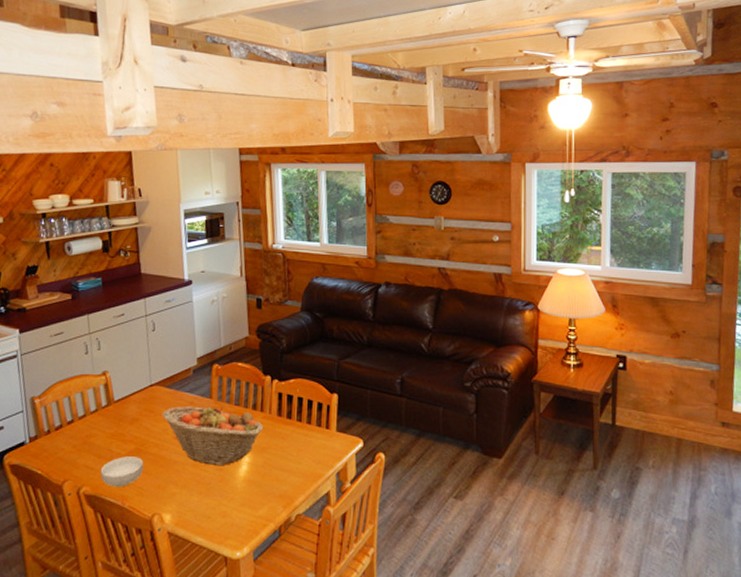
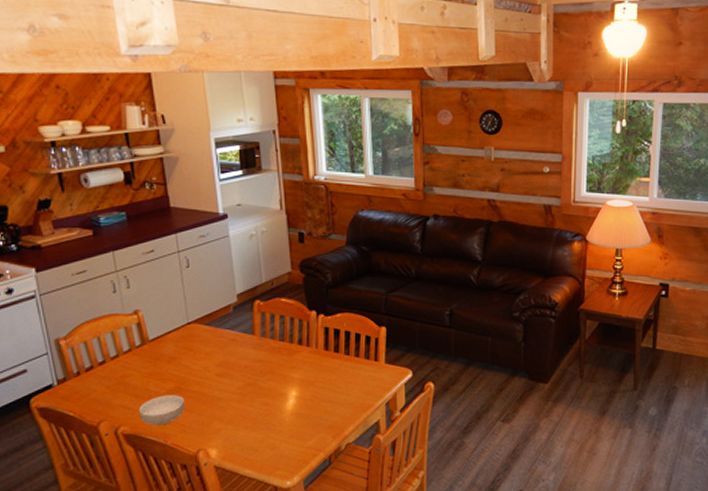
fruit basket: present [162,406,264,465] -> none [202,343,311,400]

